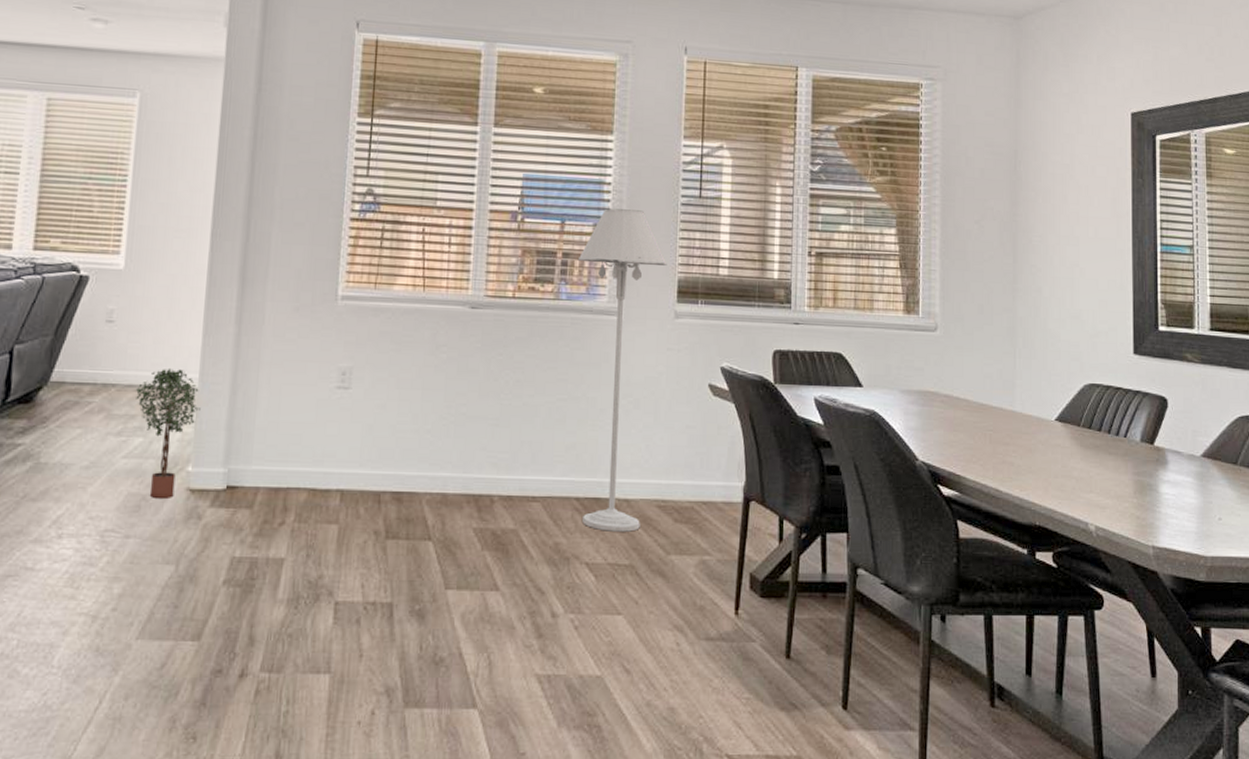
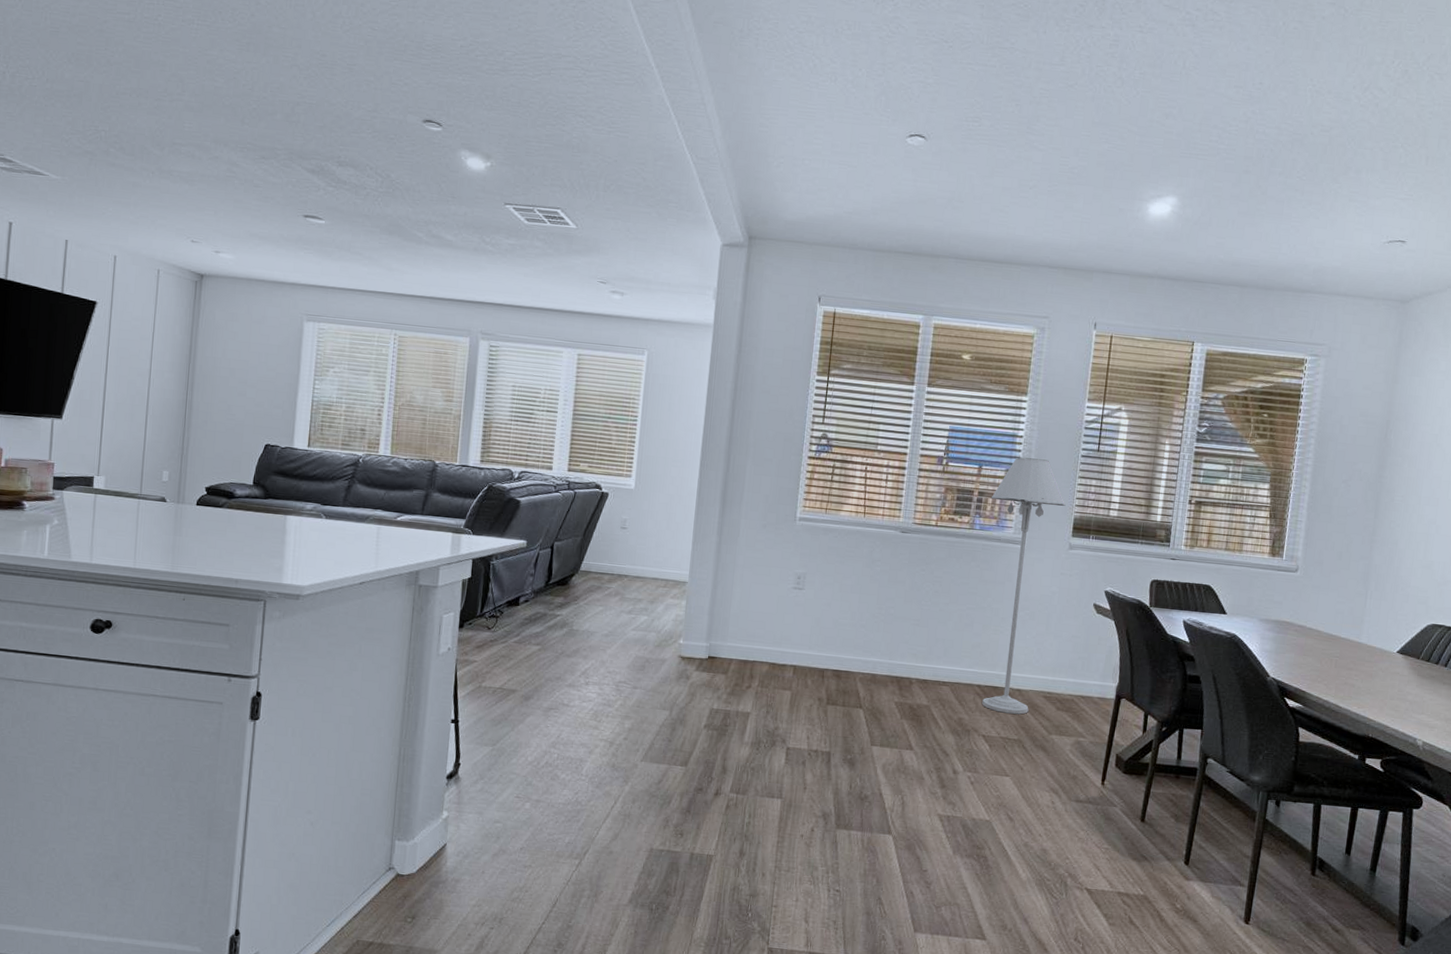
potted tree: present [135,367,201,498] -> none [642,565,690,662]

